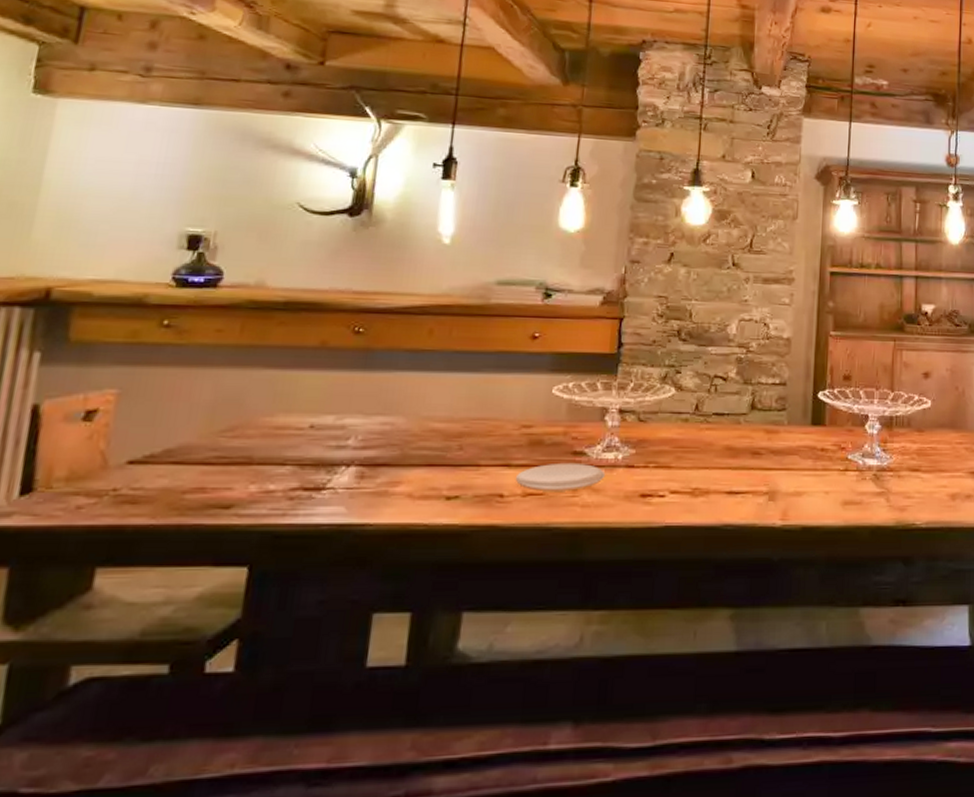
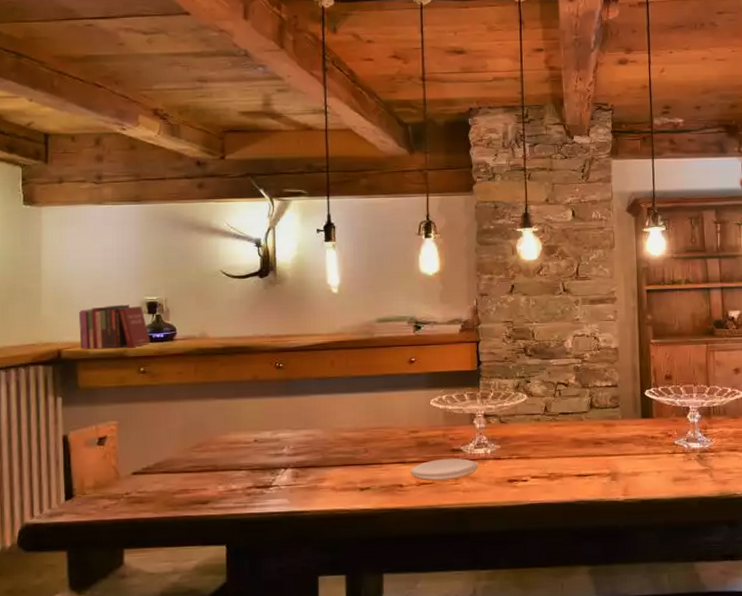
books: none [80,234,185,293] -> present [78,304,150,350]

